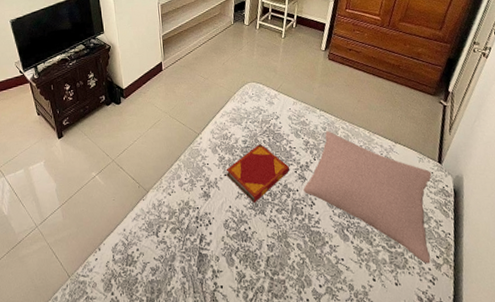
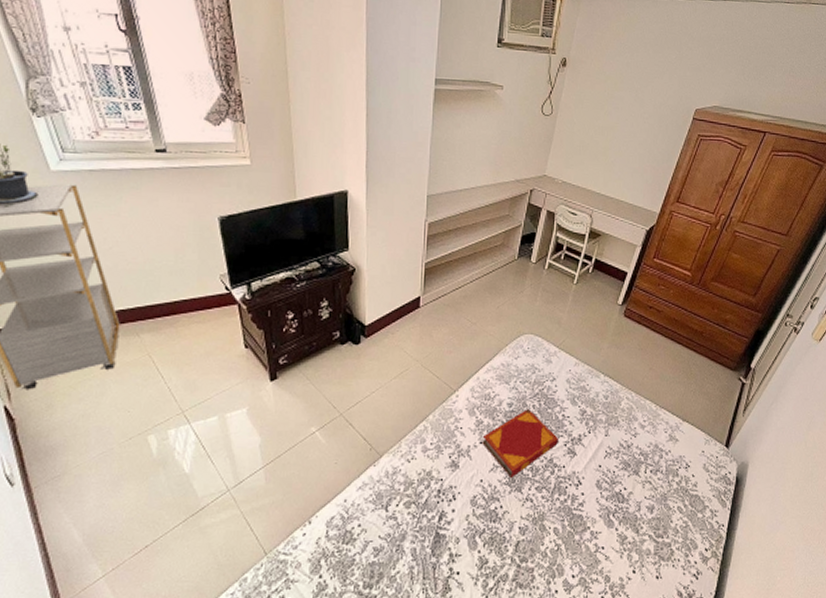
pillow: present [303,131,432,264] -> none [570,400,716,557]

